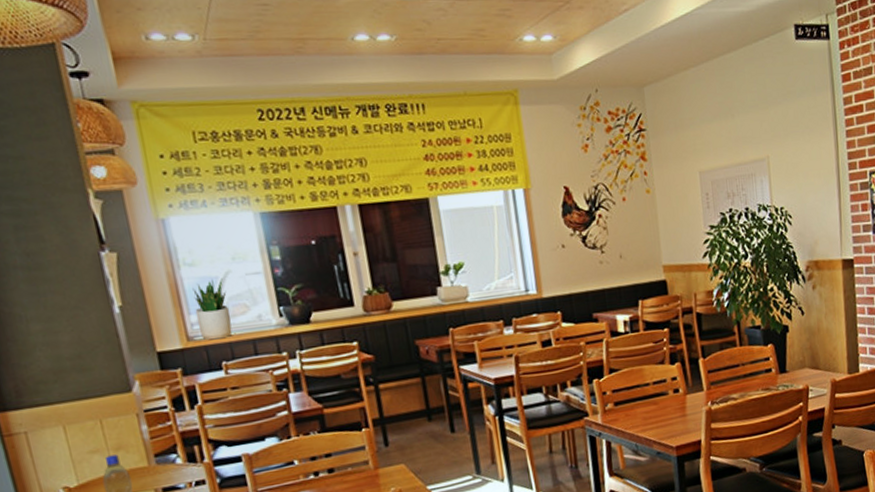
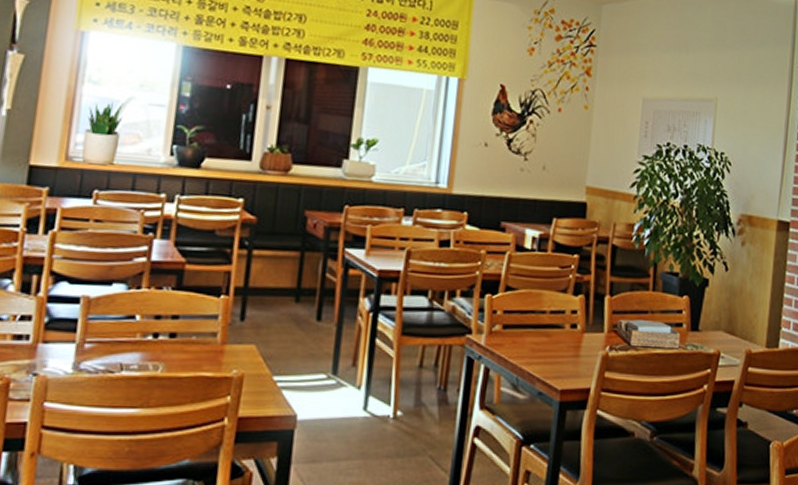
napkin holder: none [713,371,772,398] -> present [616,319,681,349]

